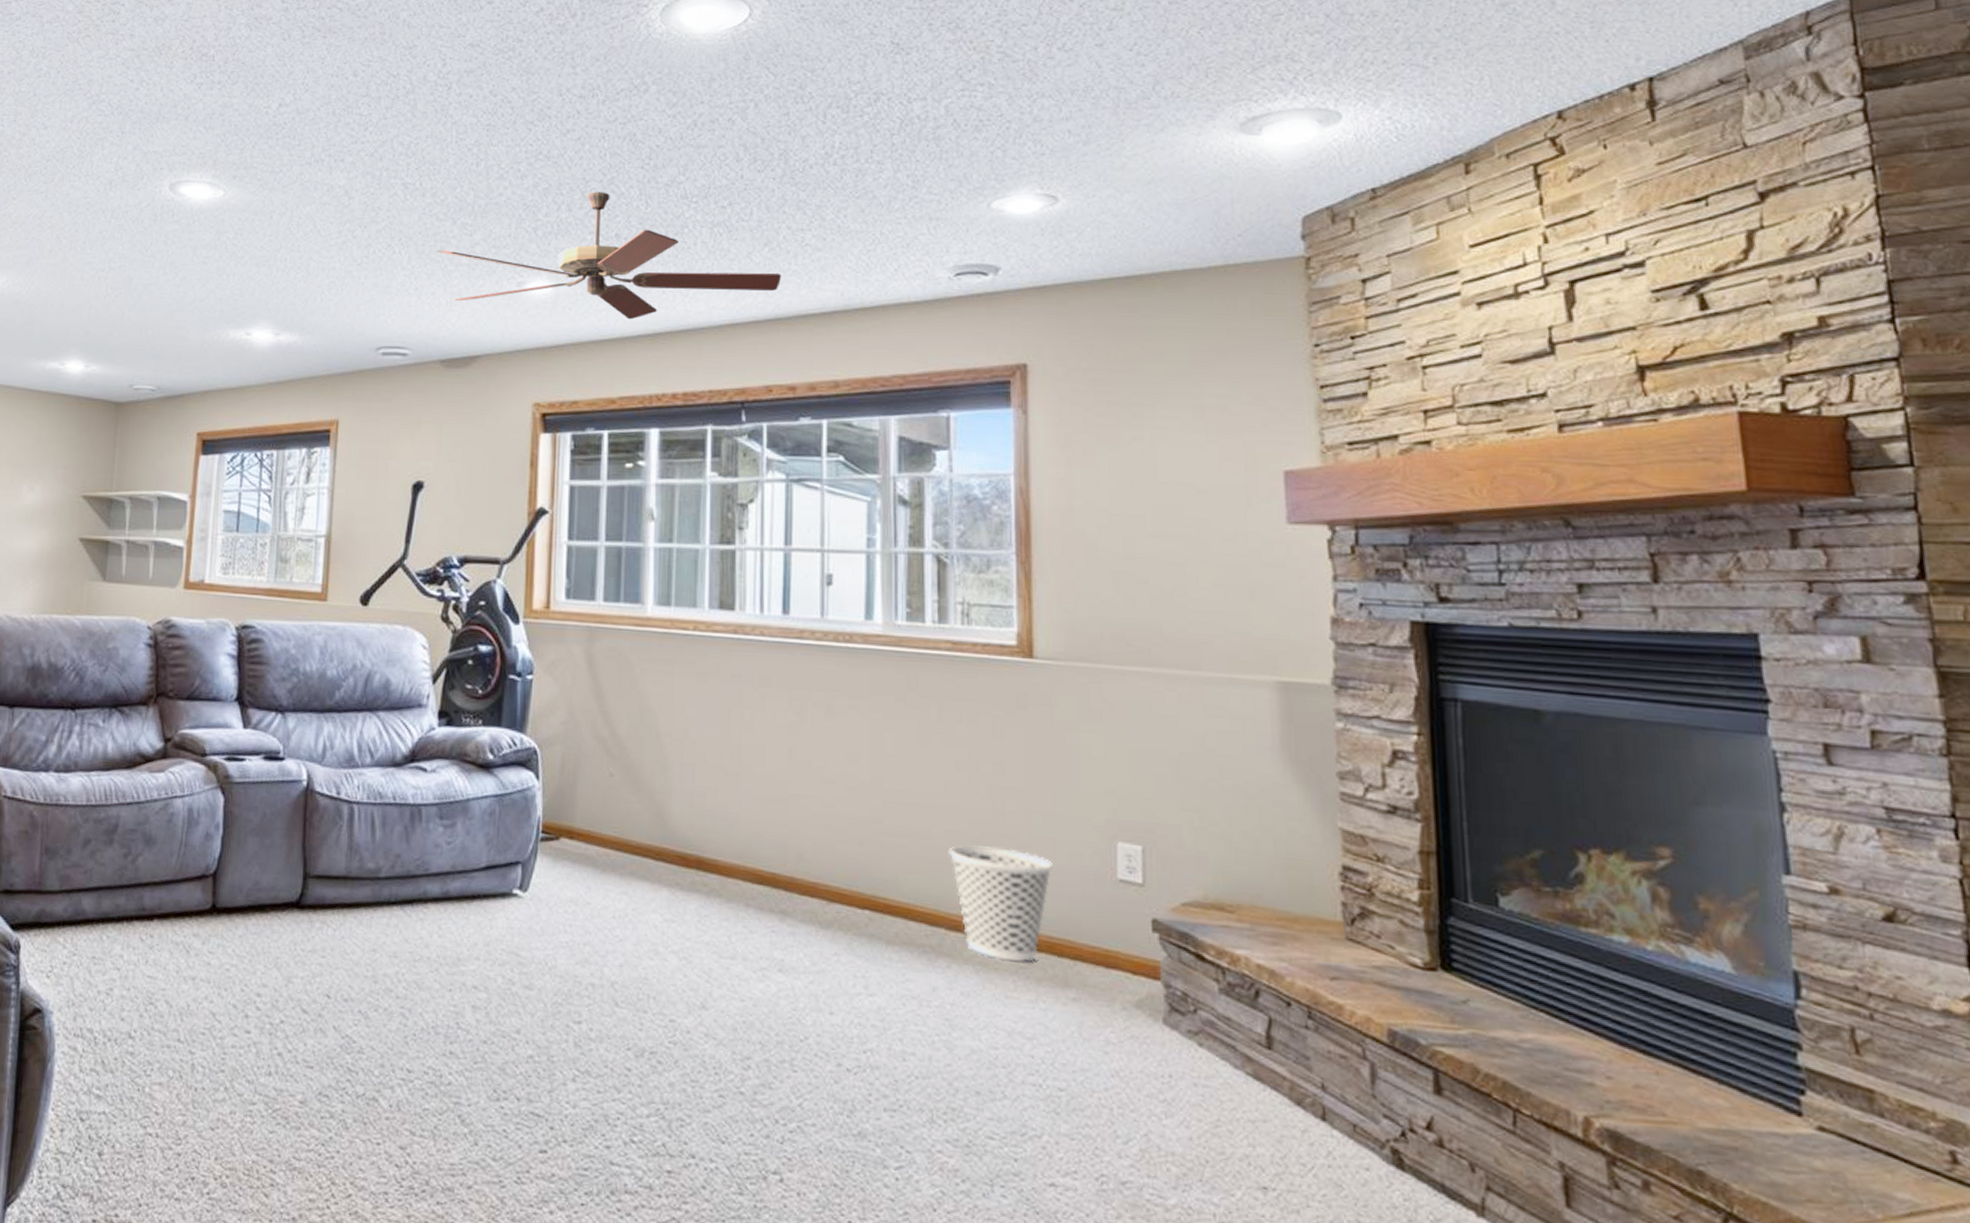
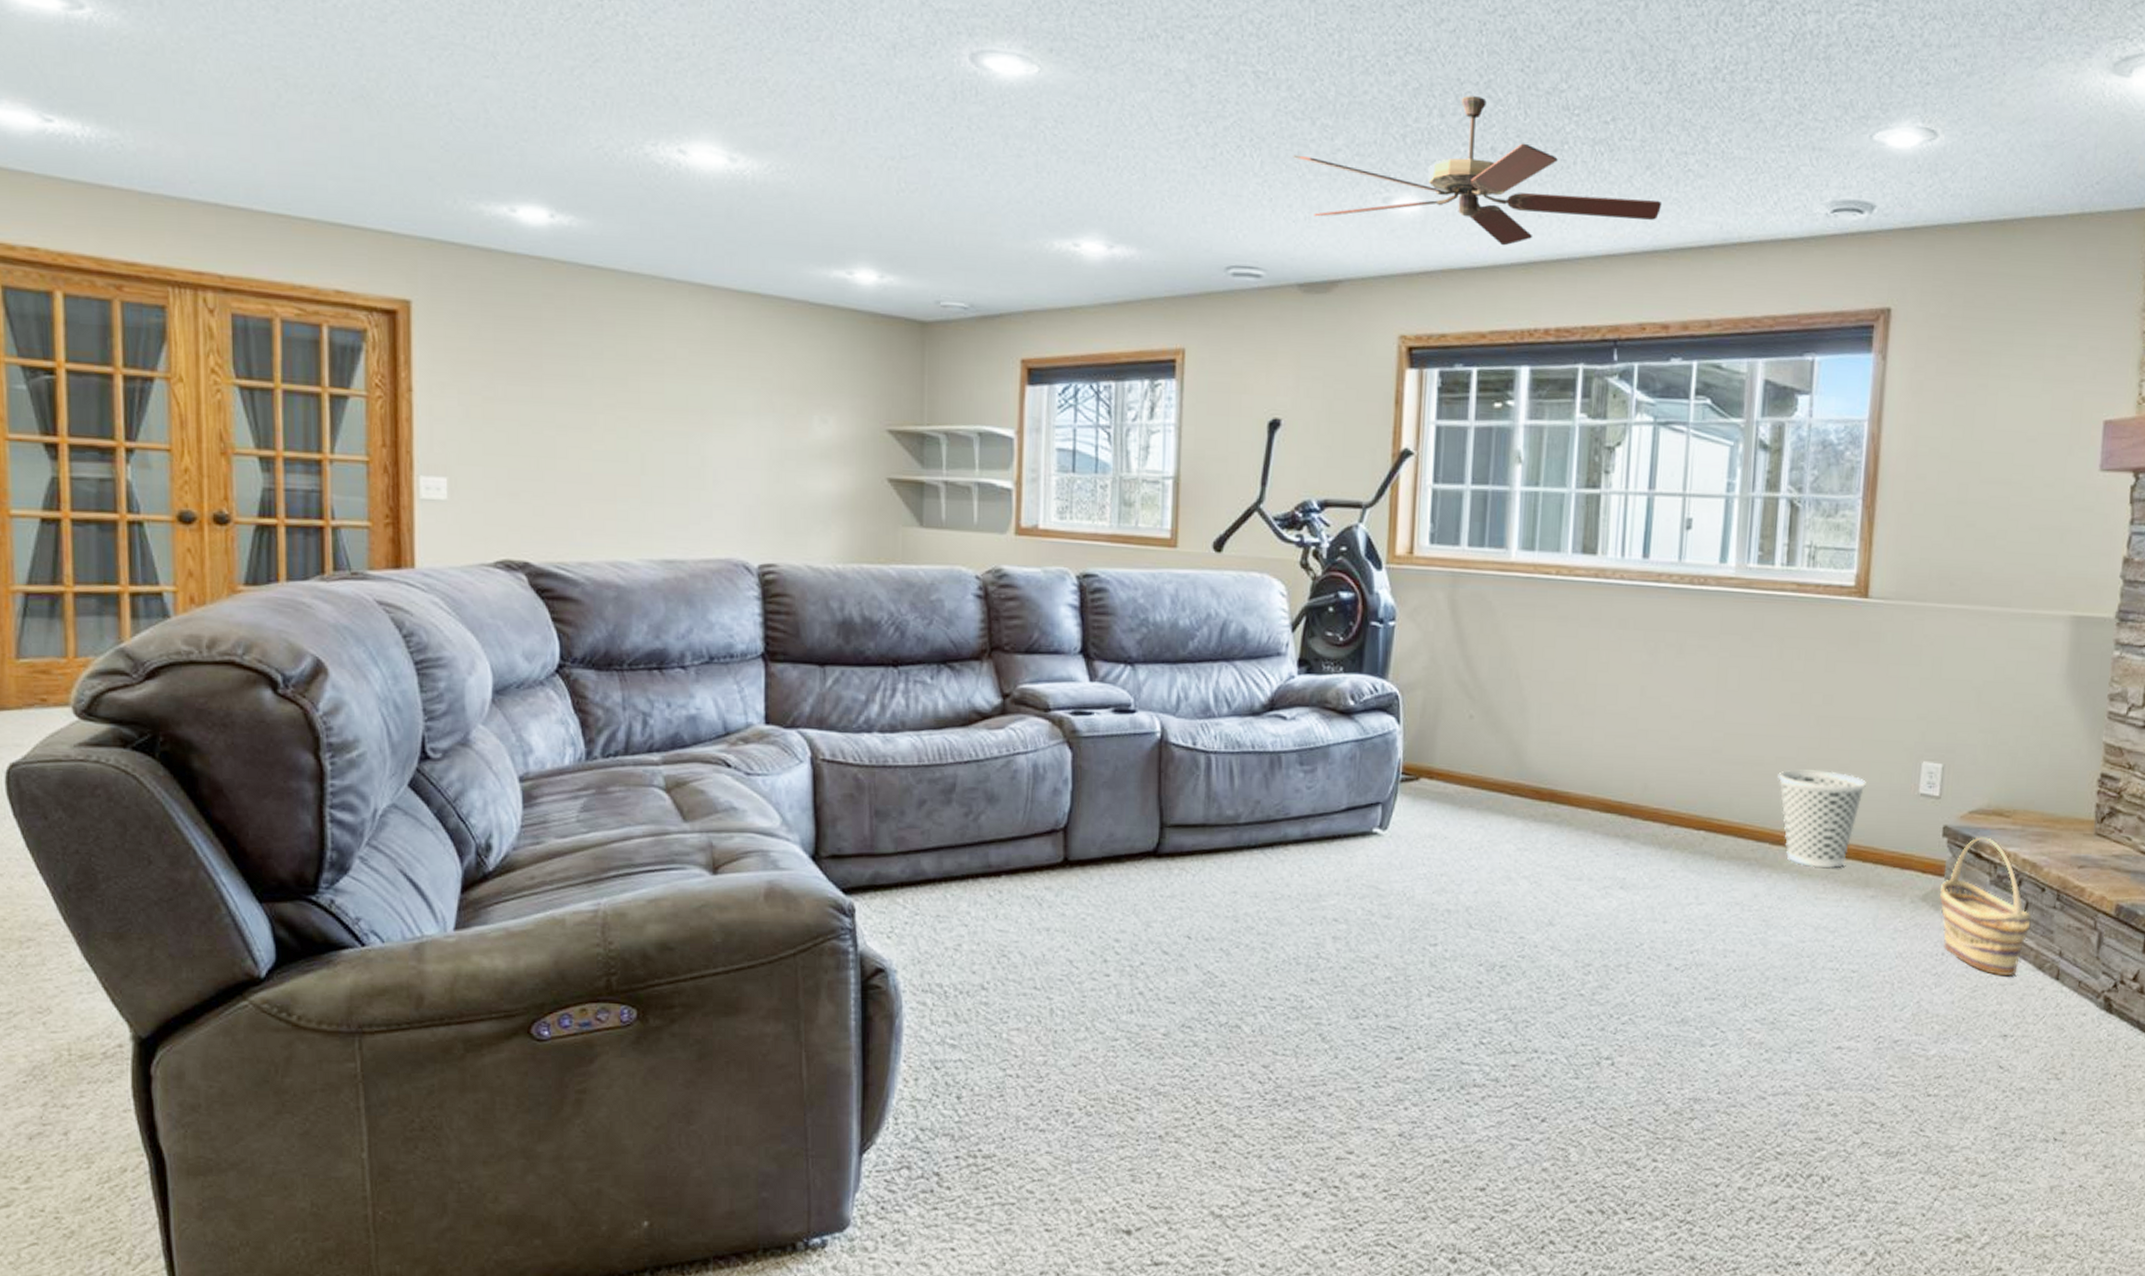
basket: none [1158,934,1279,1111] -> present [1940,837,2032,977]

